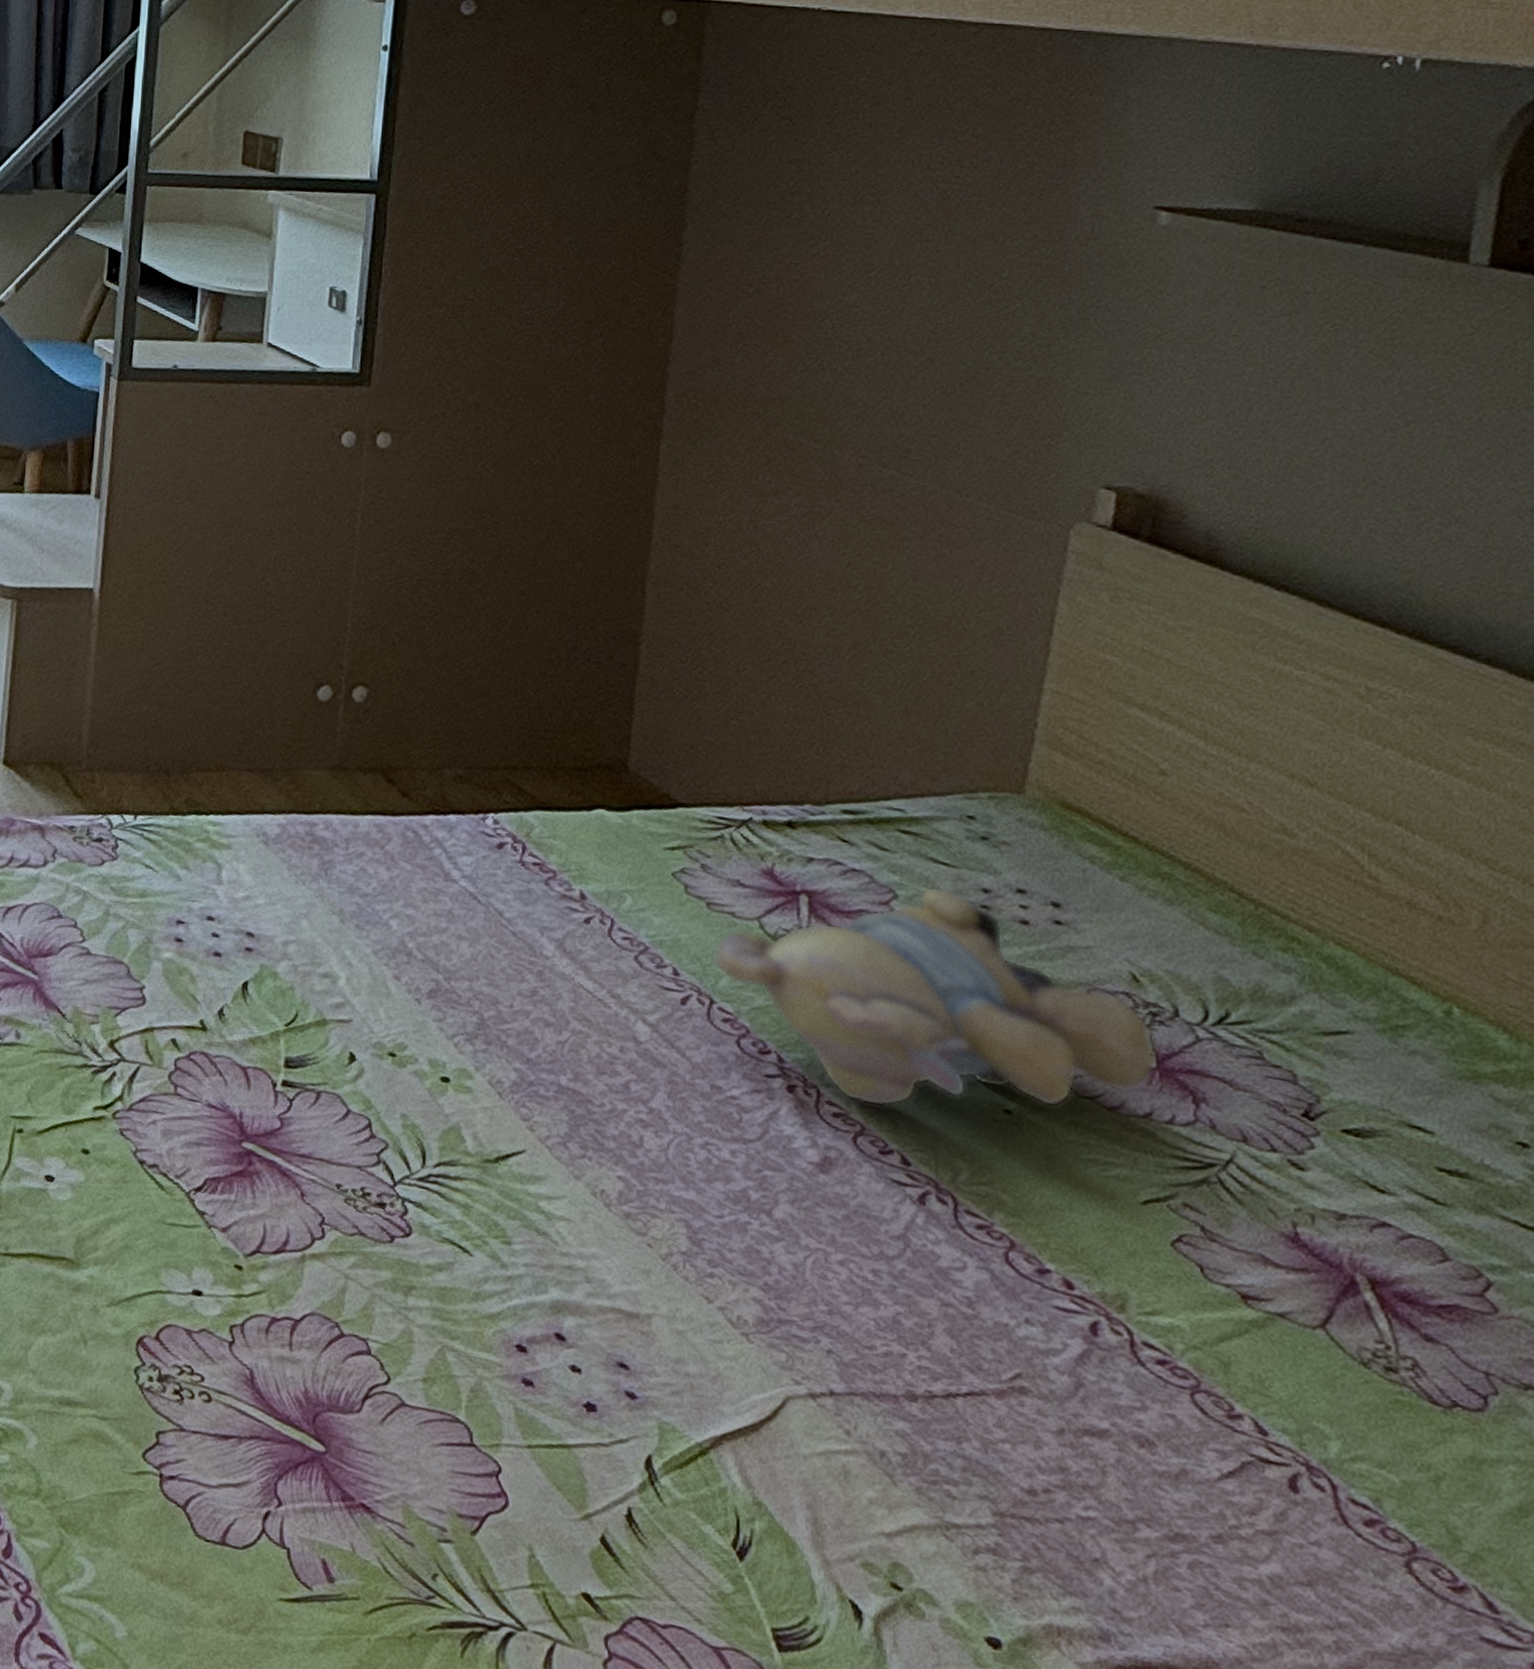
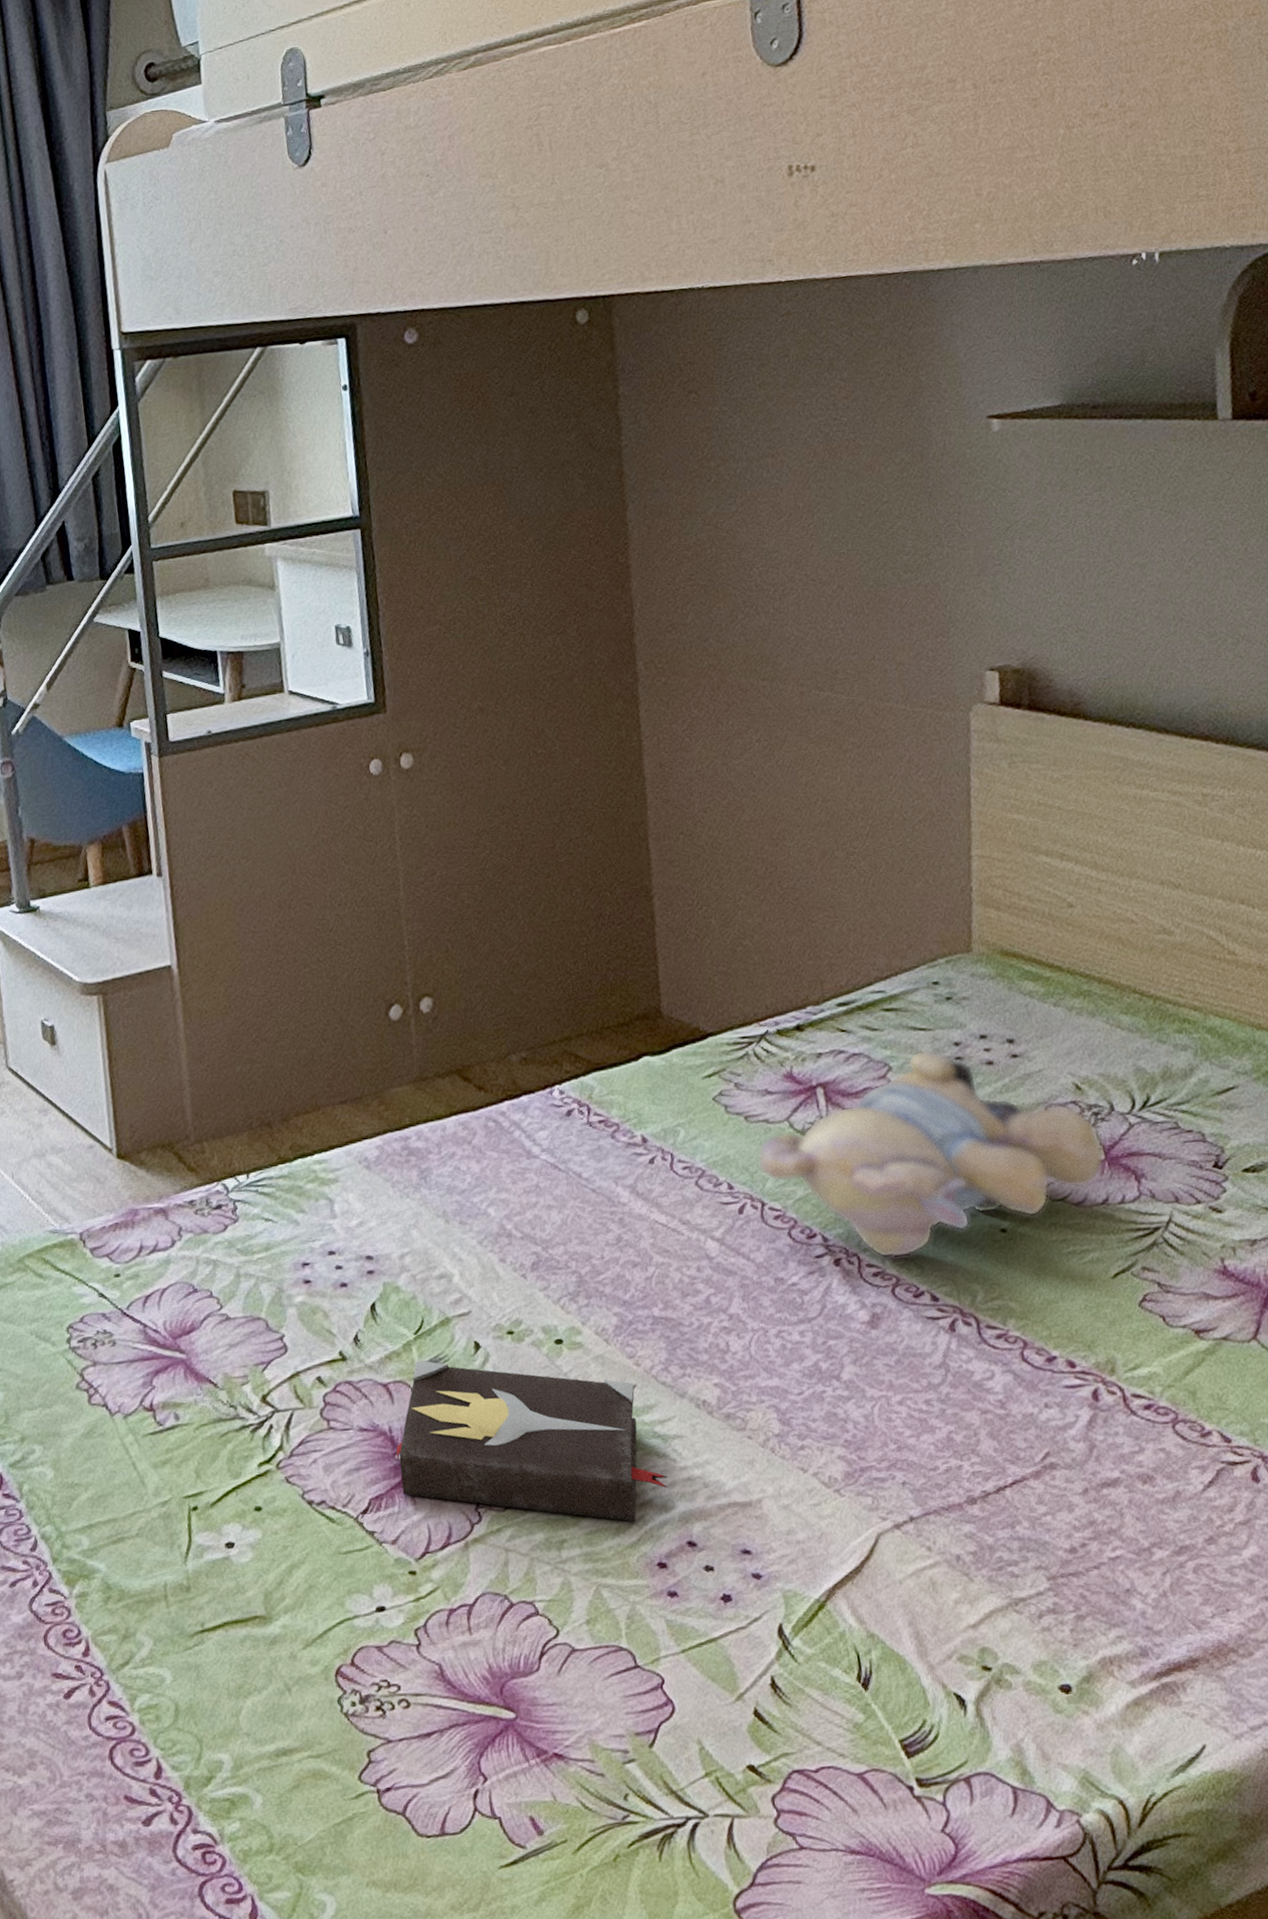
hardback book: none [242,1053,546,1293] -> present [396,1360,669,1522]

